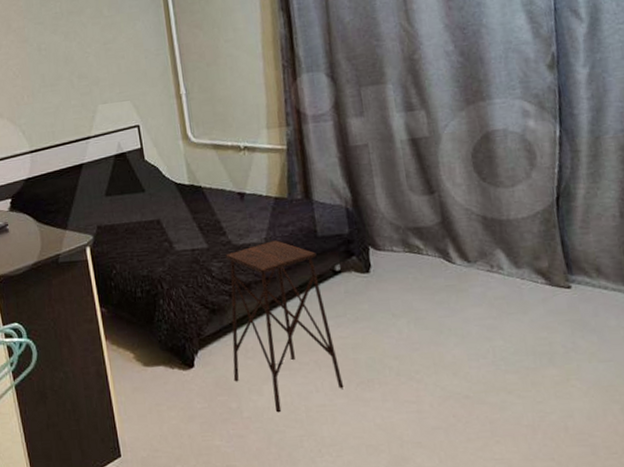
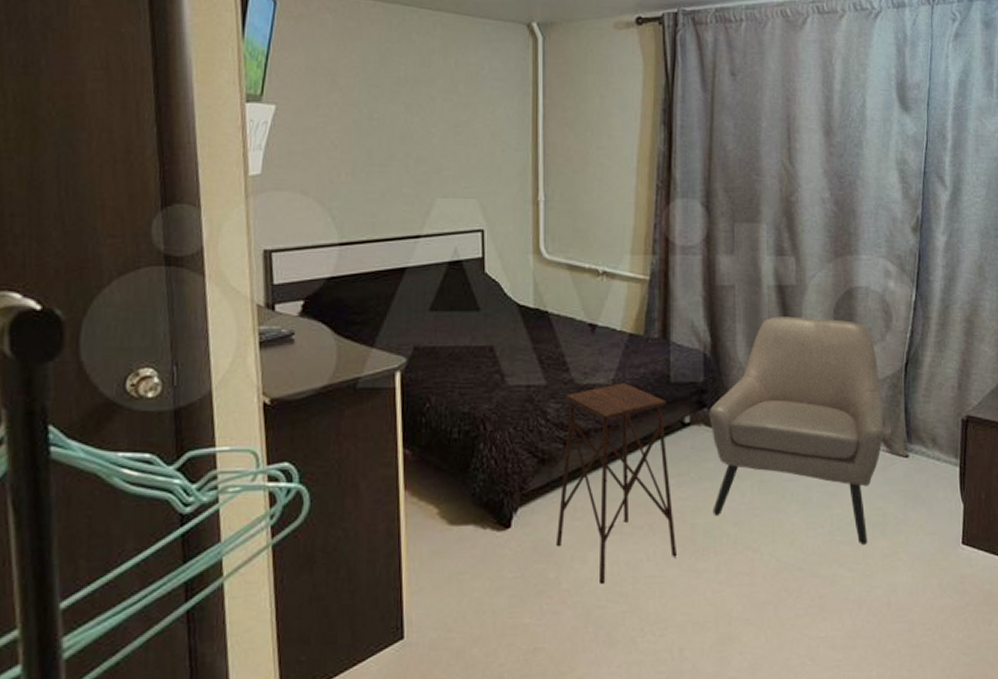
armchair: none [357,163,542,373] -> present [709,316,884,545]

